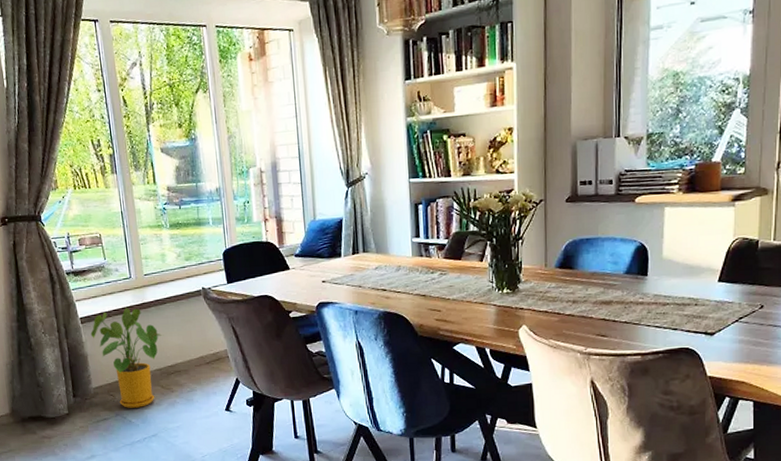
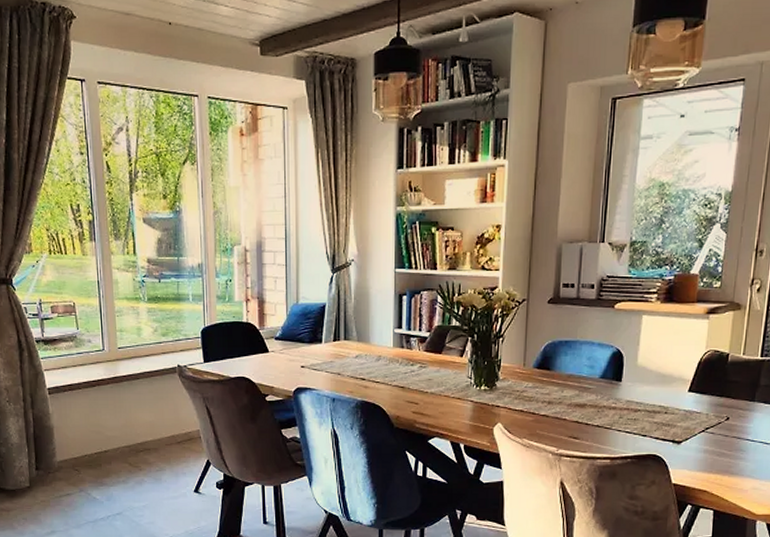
house plant: present [90,308,163,408] -> none [58,381,134,484]

